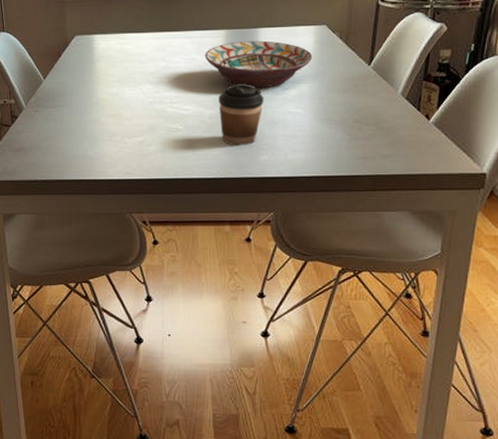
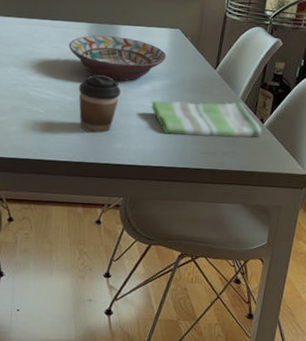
dish towel: none [299,99,428,141] -> present [151,100,262,138]

